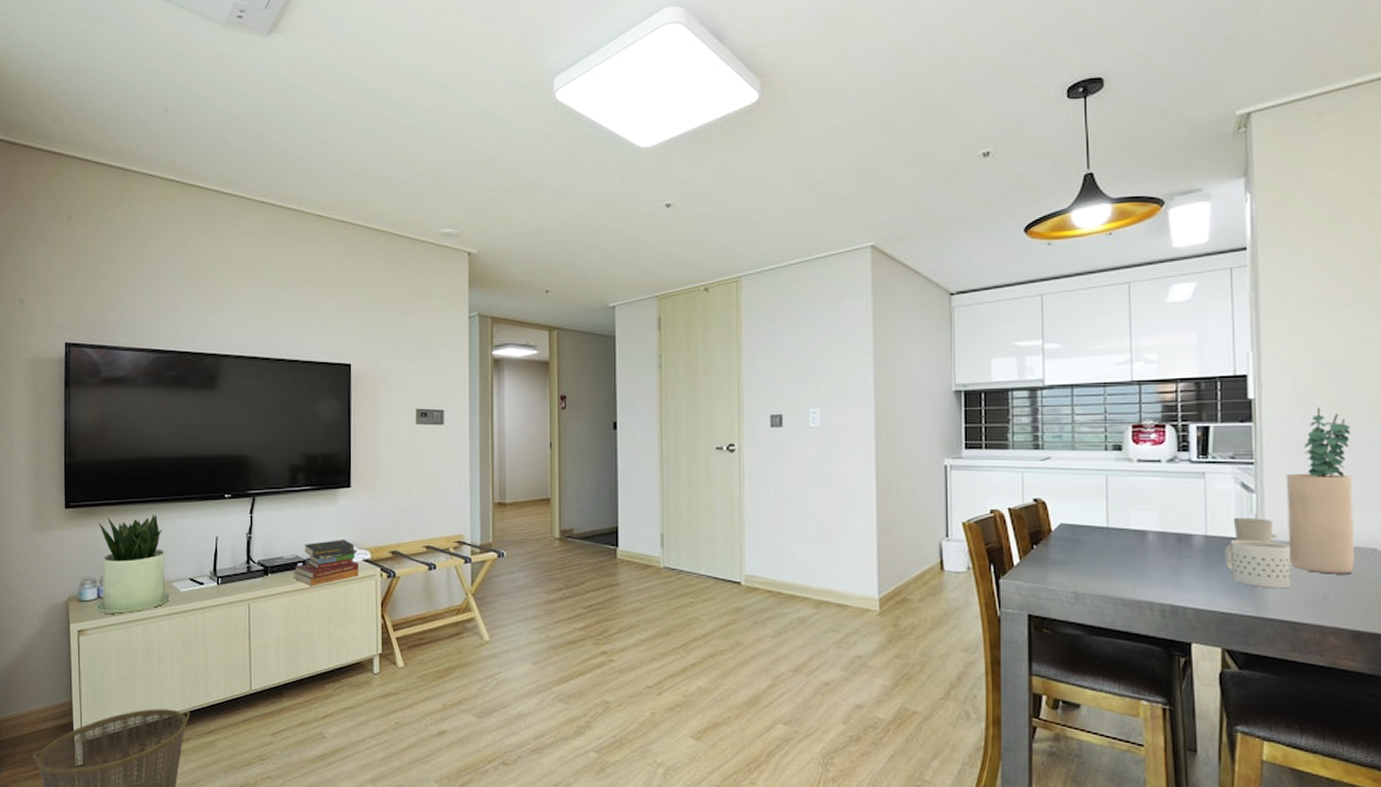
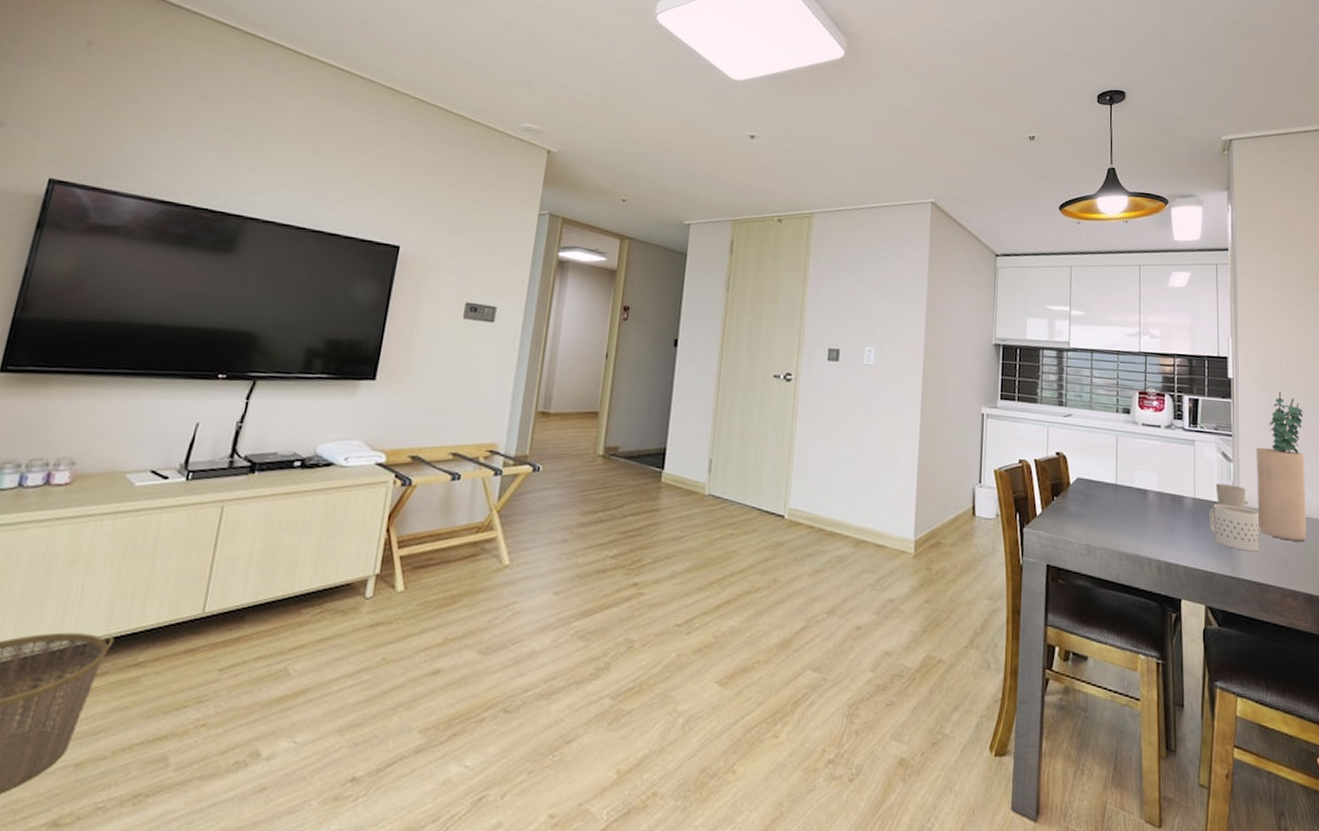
planter: present [95,514,171,614] -> none [11,388,128,509]
books: present [293,540,359,587] -> none [285,438,371,491]

